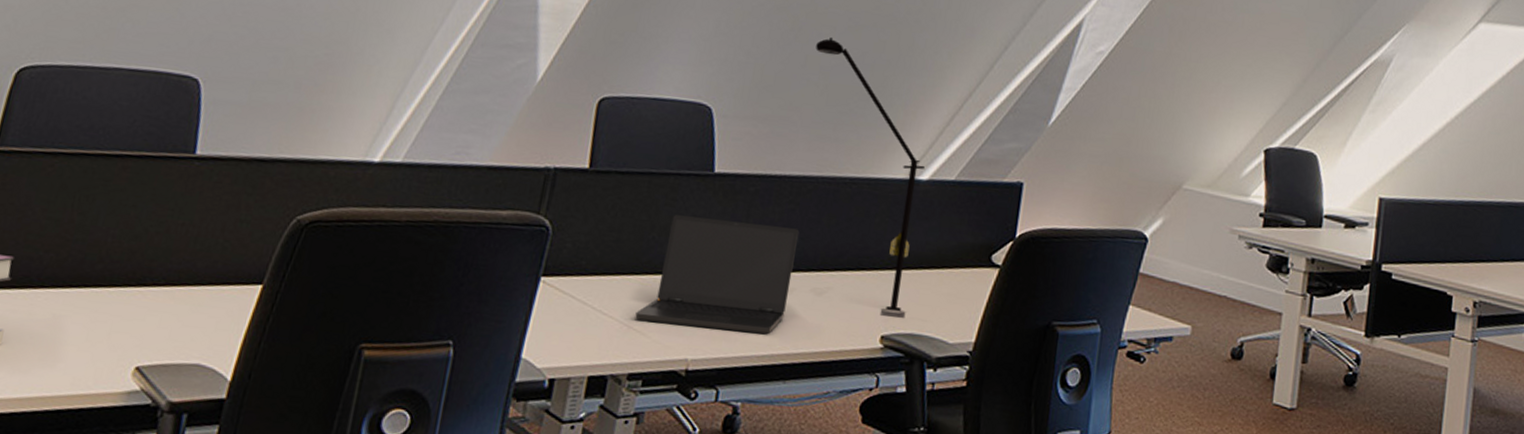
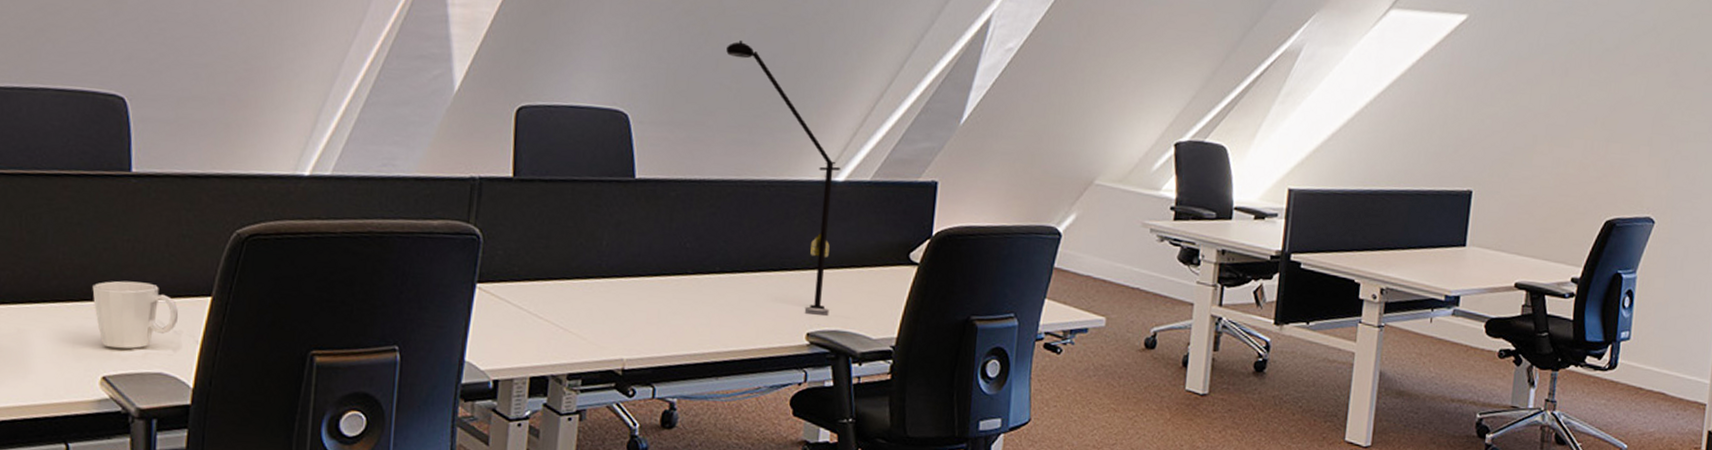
mug: none [137,266,226,338] -> present [92,280,178,349]
laptop: present [635,215,800,334] -> none [570,221,722,333]

